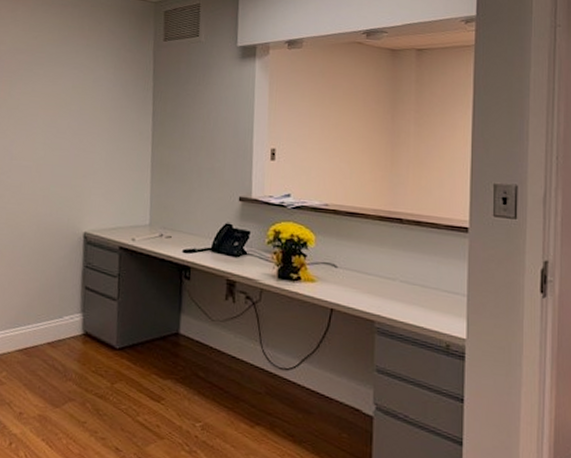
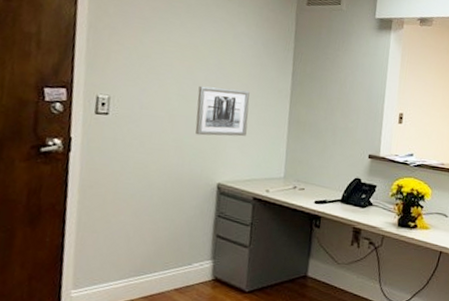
wall art: none [60,133,112,184] -> present [195,85,250,137]

